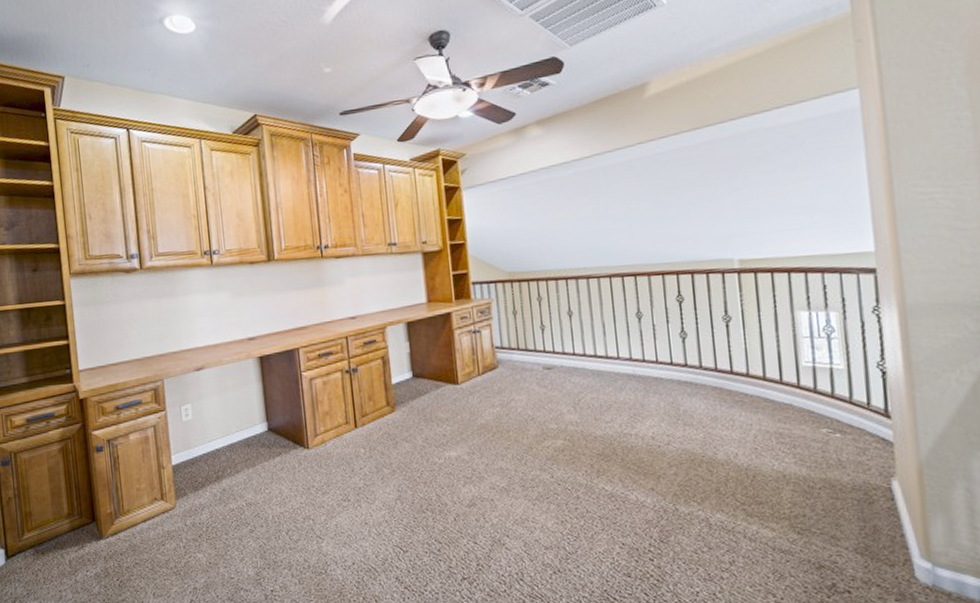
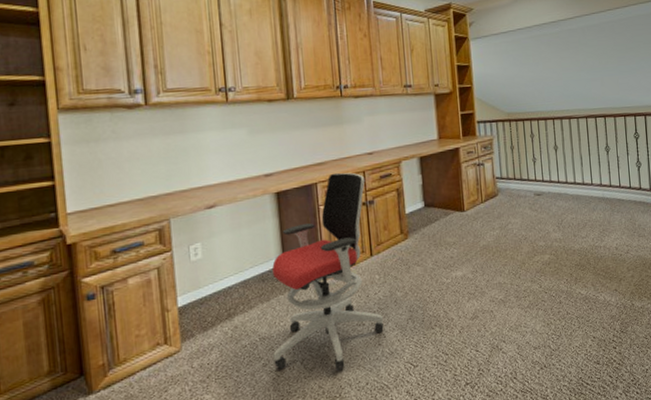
office chair: none [257,337,370,545] -> present [272,172,384,370]

